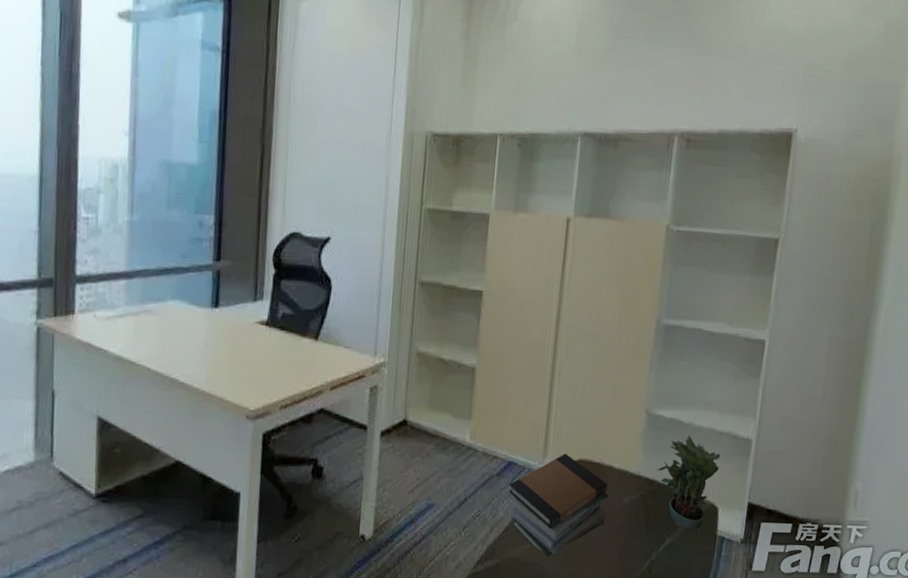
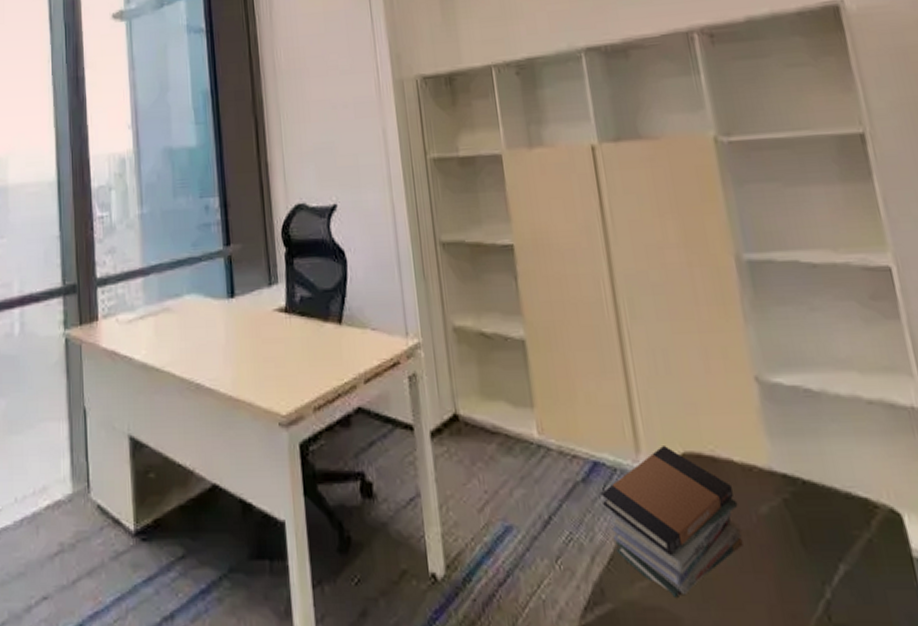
potted plant: present [657,435,720,530] -> none [794,407,887,550]

